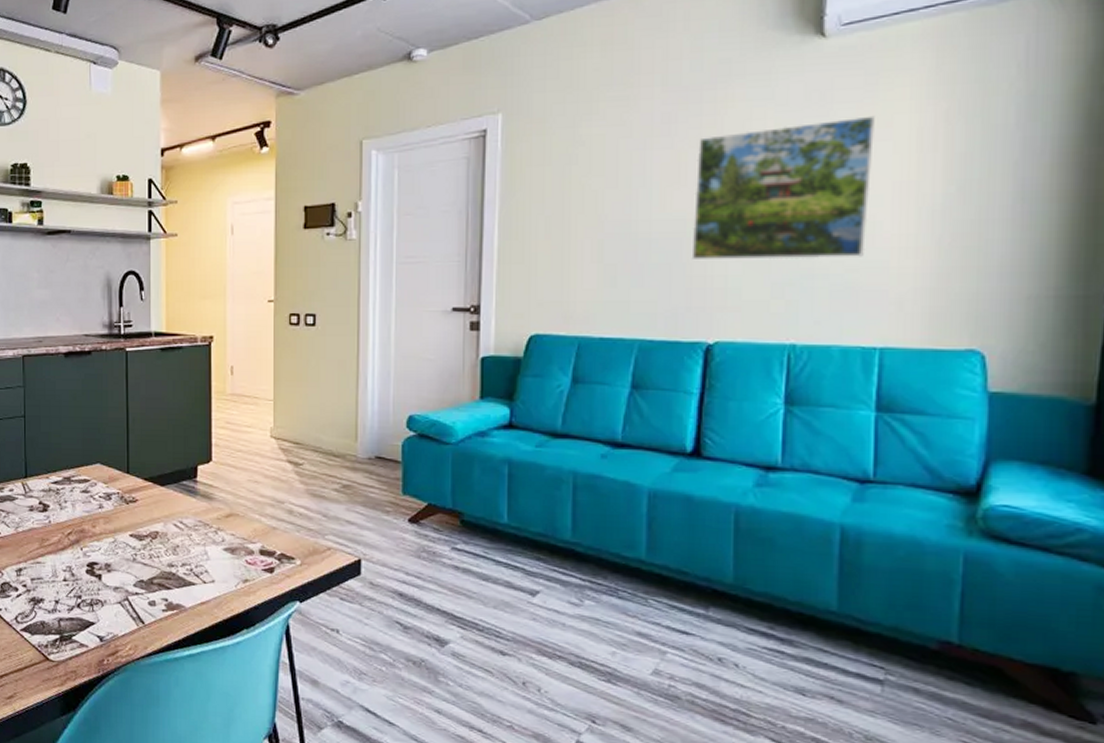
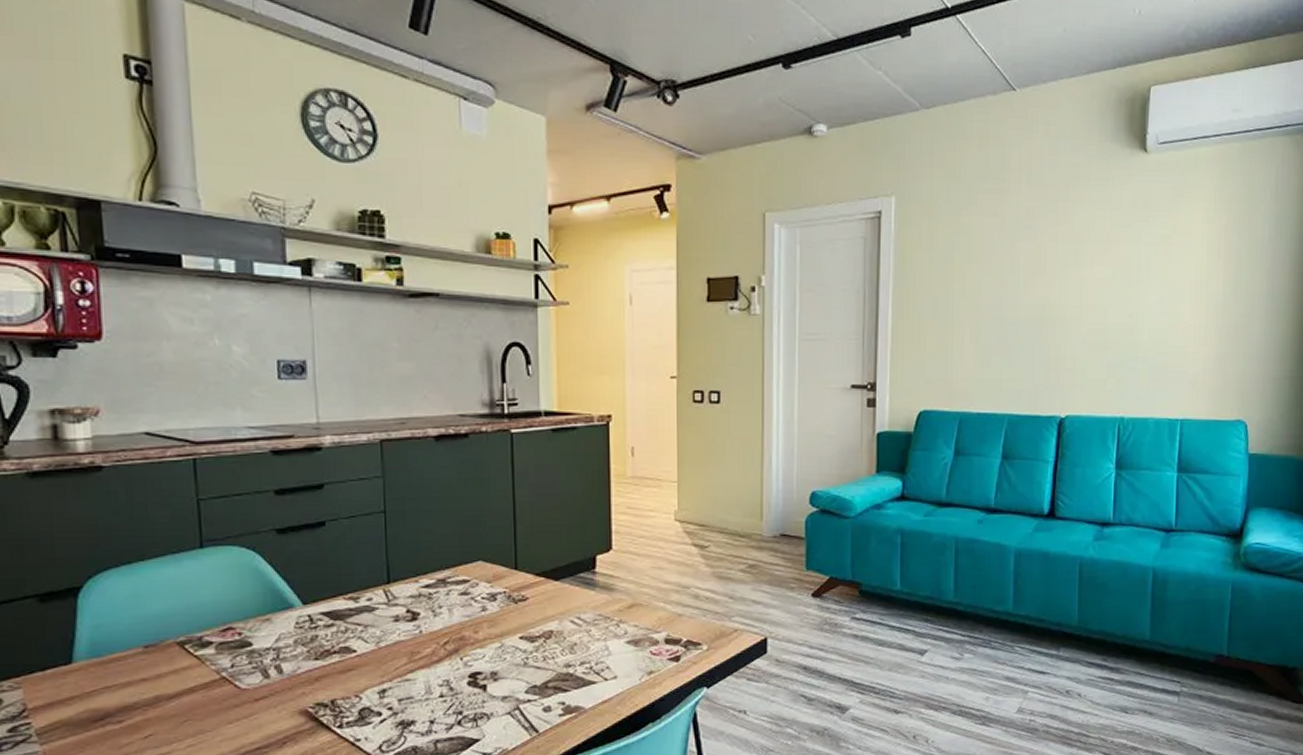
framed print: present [691,115,875,260] -> none [1049,223,1180,344]

